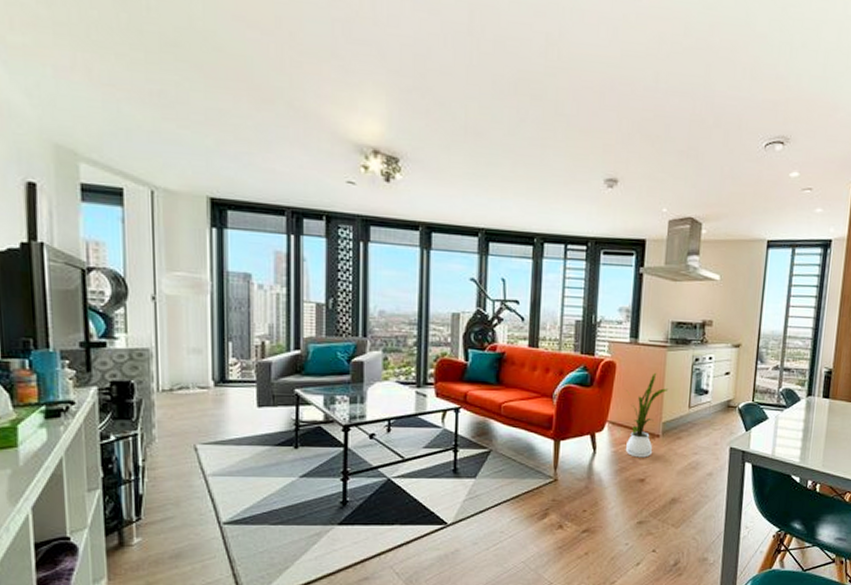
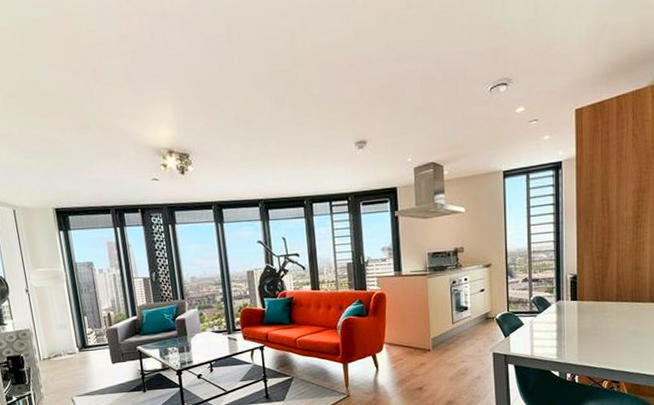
house plant: present [625,372,669,458] -> none [397,297,433,370]

